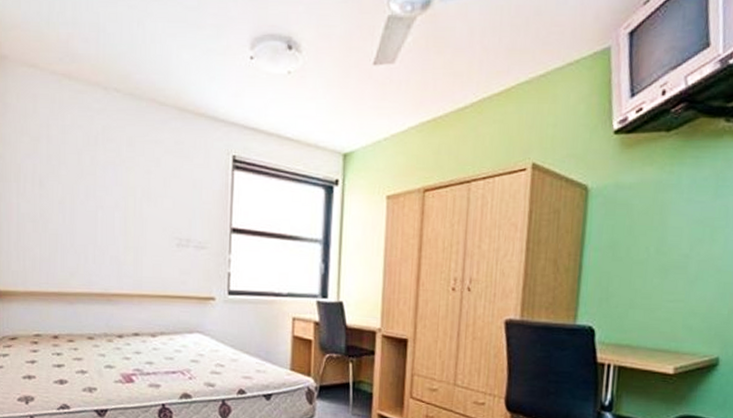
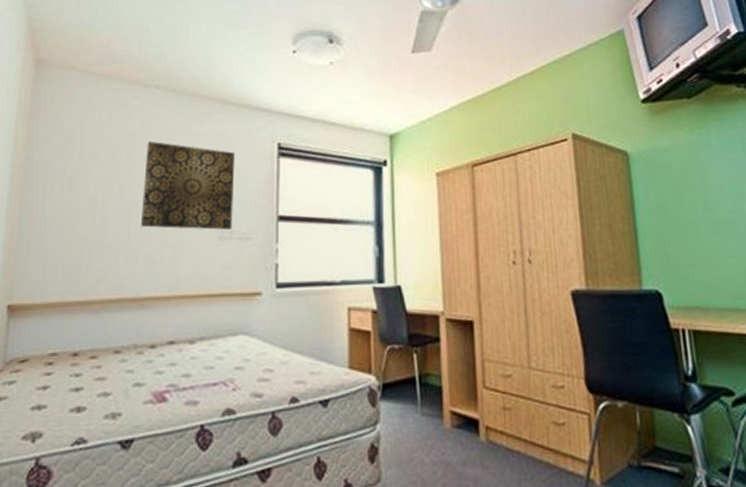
wall art: none [105,146,192,238] -> present [140,141,236,230]

